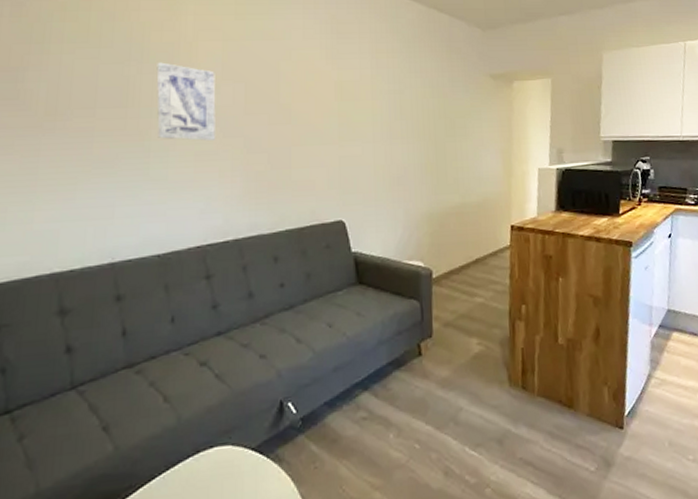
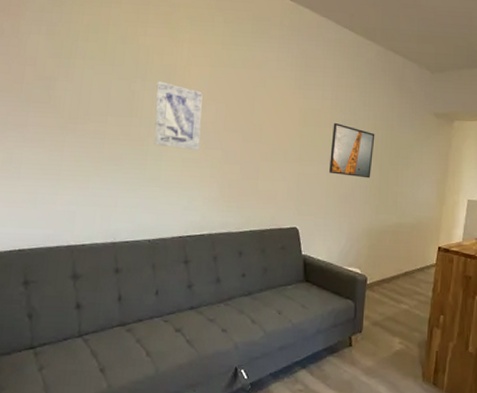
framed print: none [375,94,426,155] -> present [329,122,375,178]

